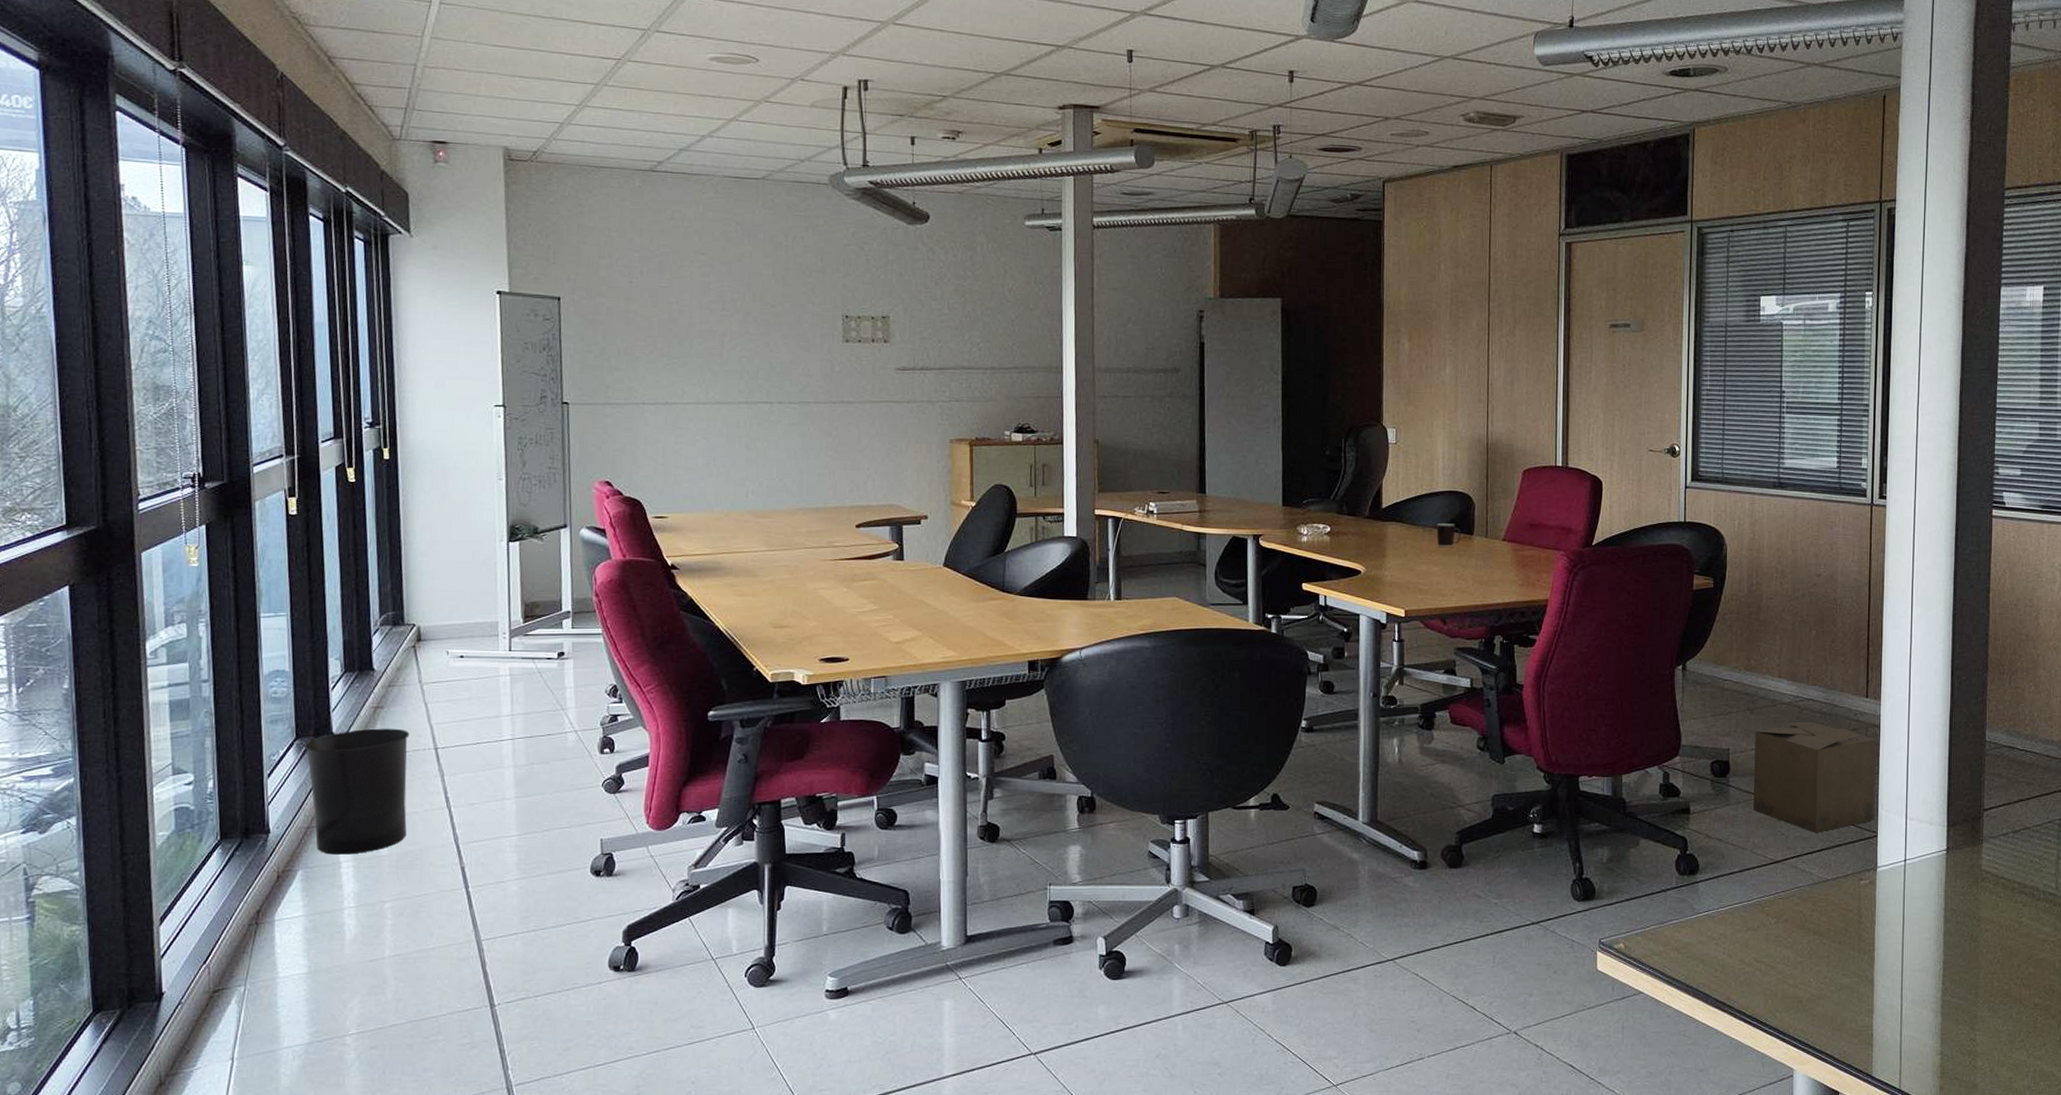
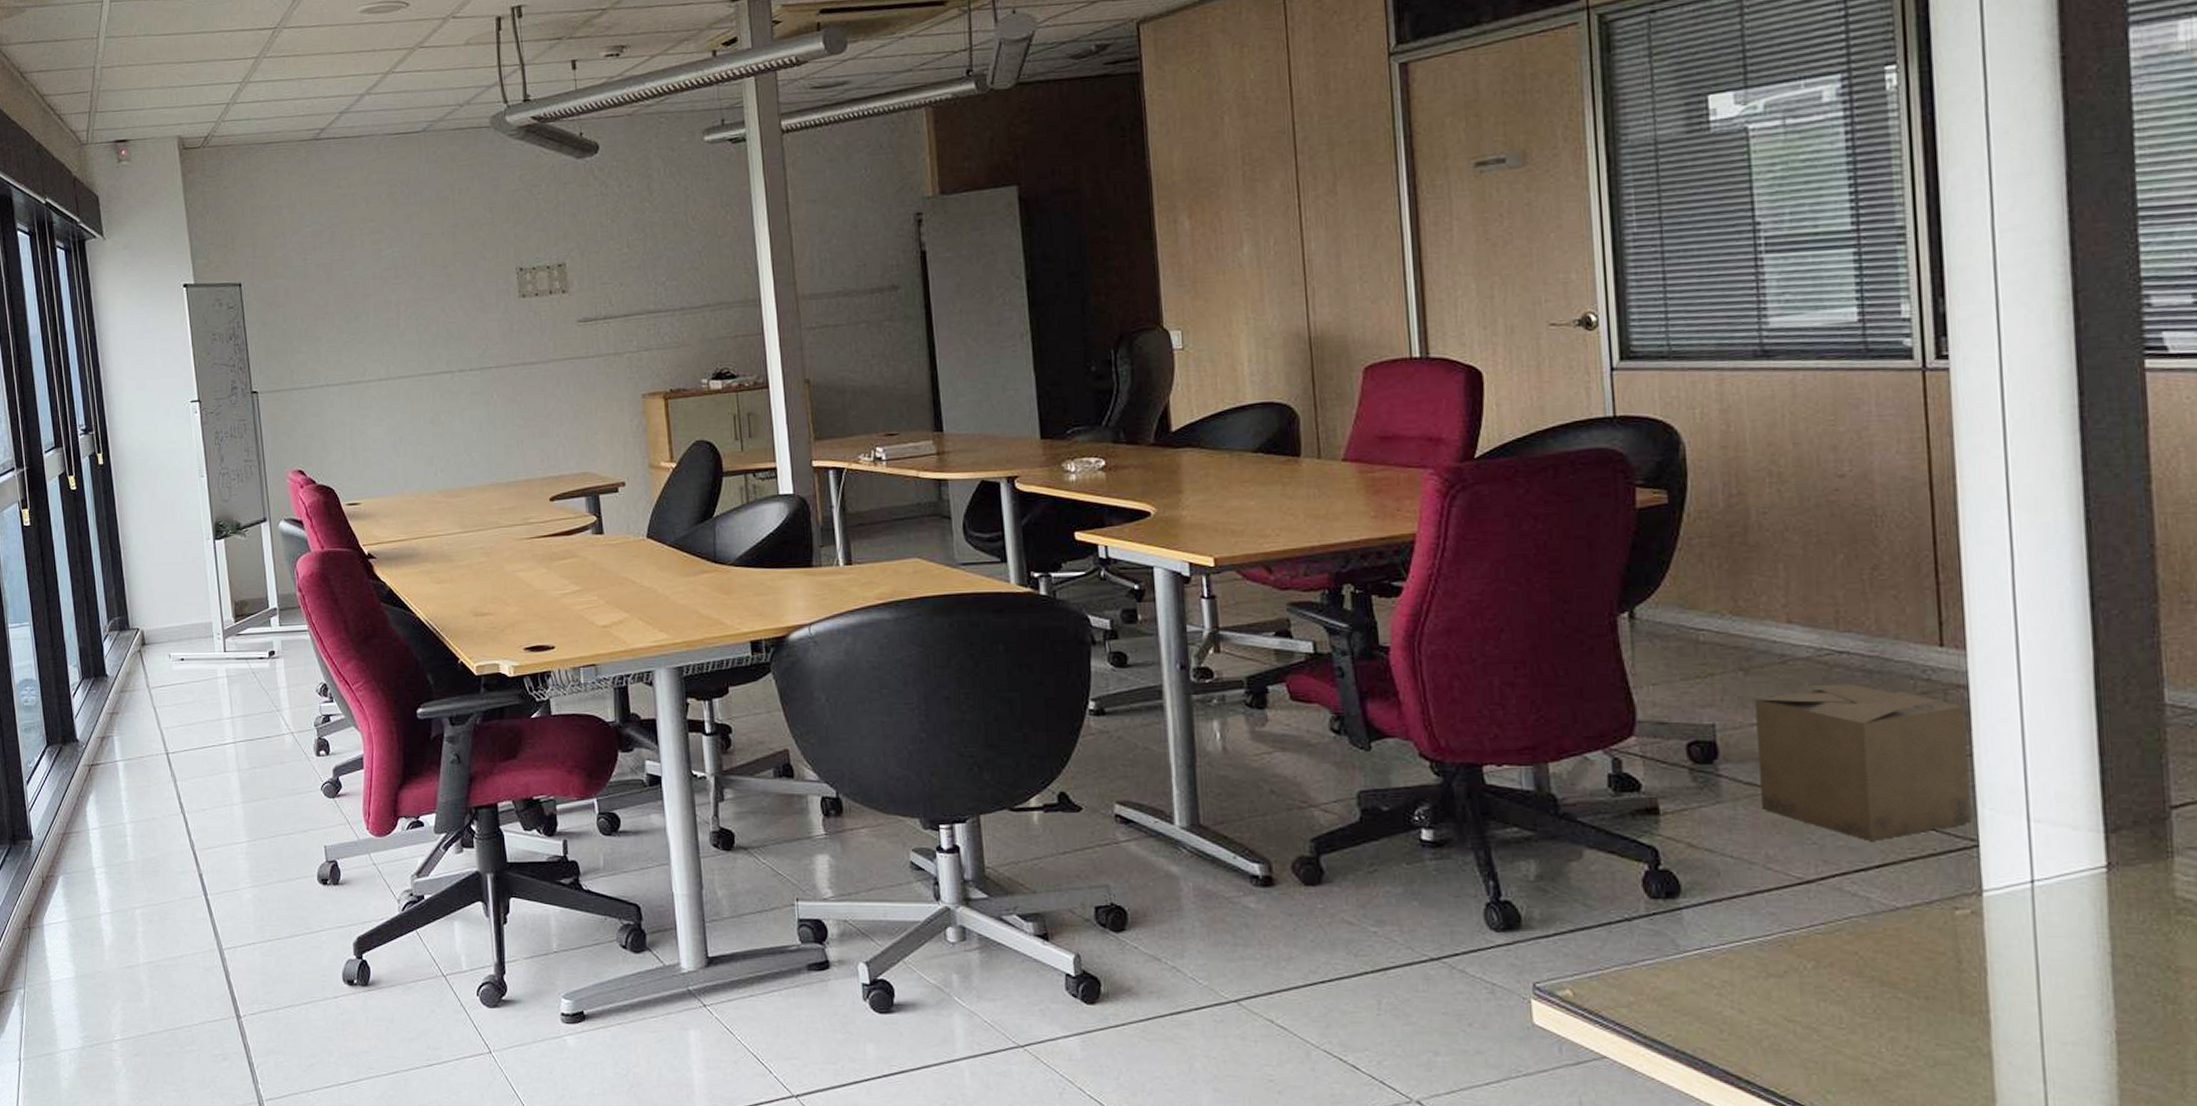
waste bin: present [305,728,410,855] -> none [55,734,148,861]
mug: present [1436,523,1461,548] -> none [1248,444,1284,476]

